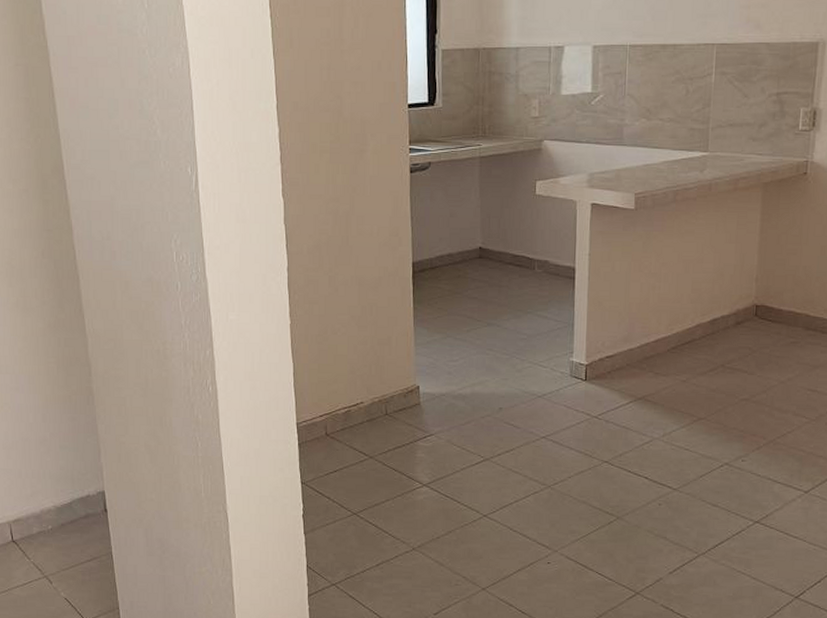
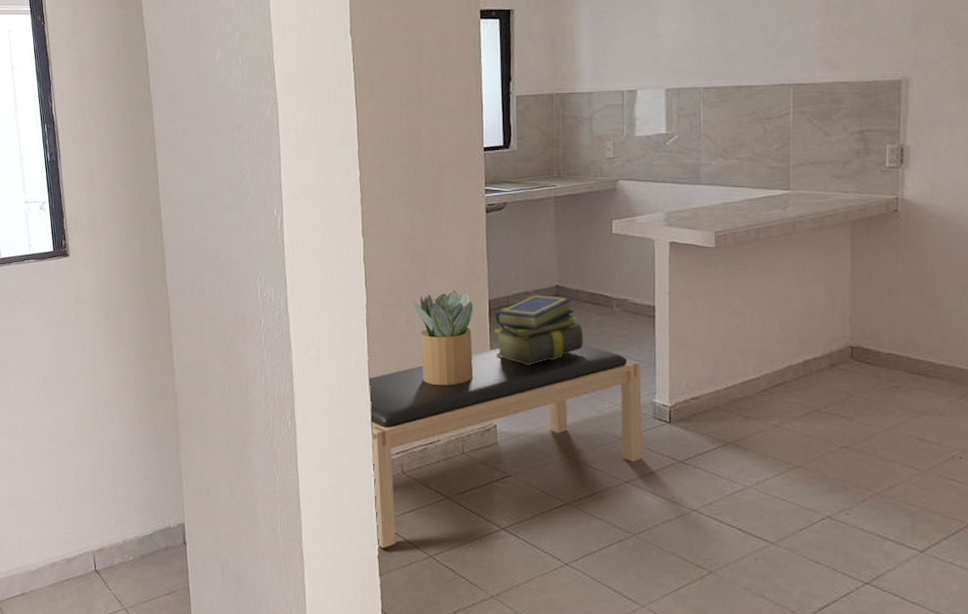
bench: none [292,307,560,507] -> present [370,345,643,548]
potted plant: none [336,253,397,348] -> present [413,290,474,385]
stack of books: none [418,257,506,327] -> present [494,295,584,365]

